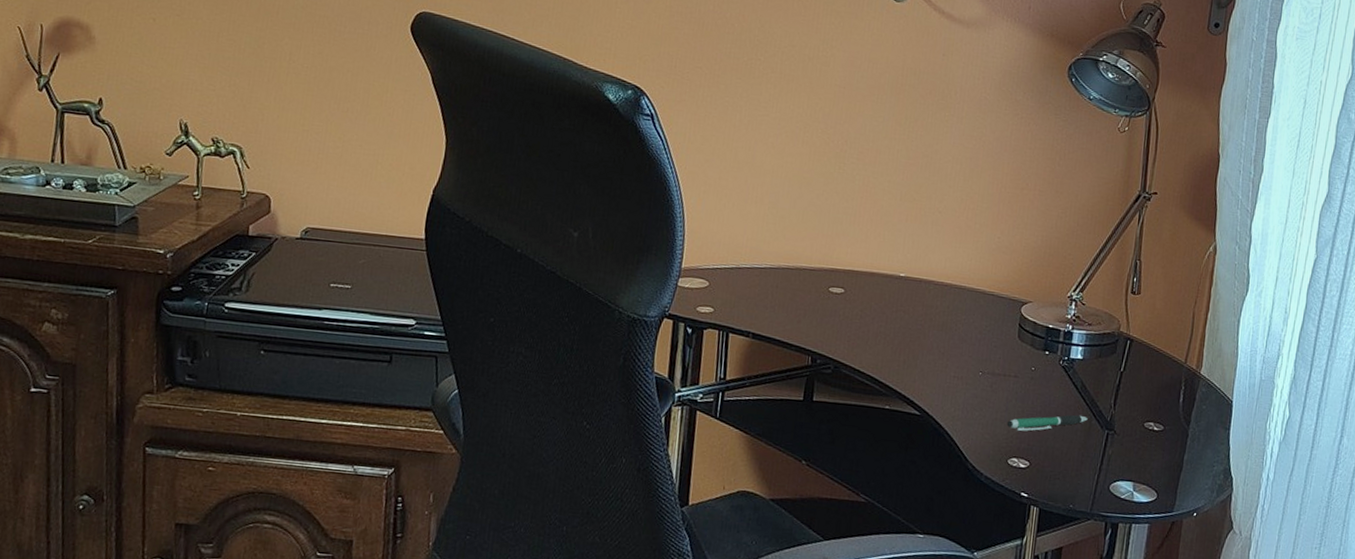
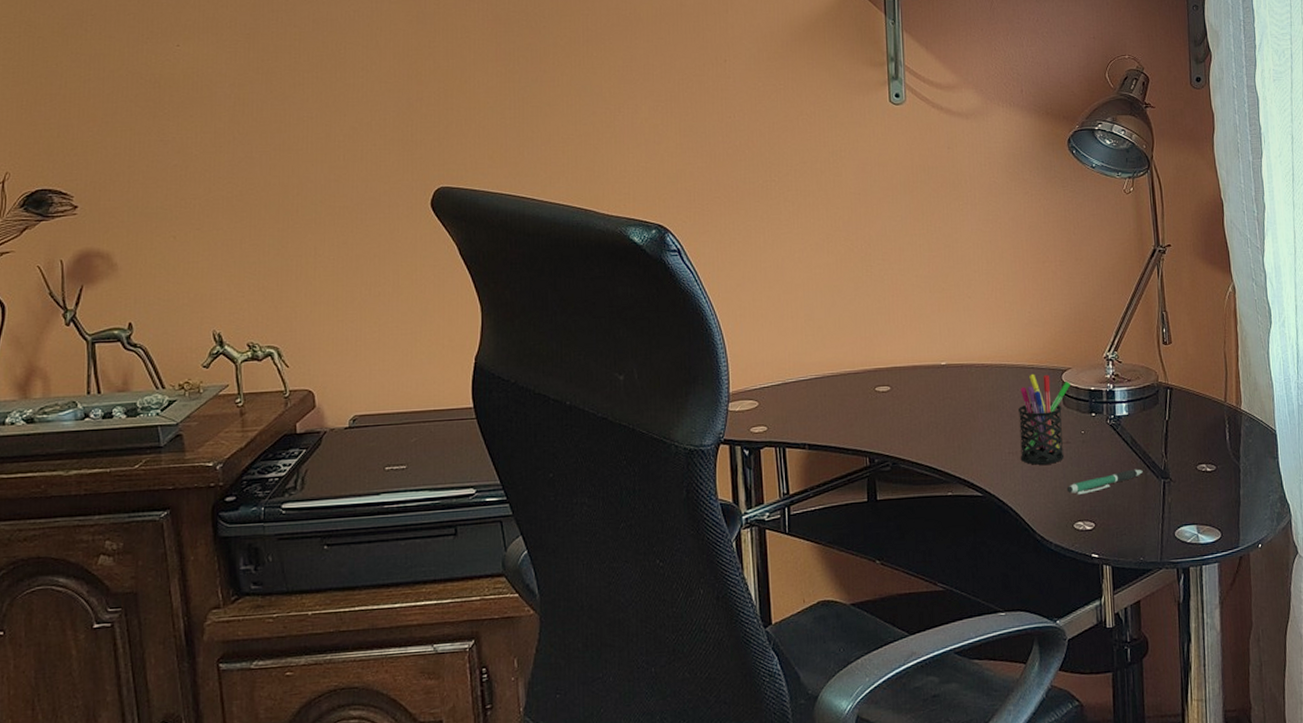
pen holder: none [964,300,1029,396] -> present [1017,373,1070,465]

